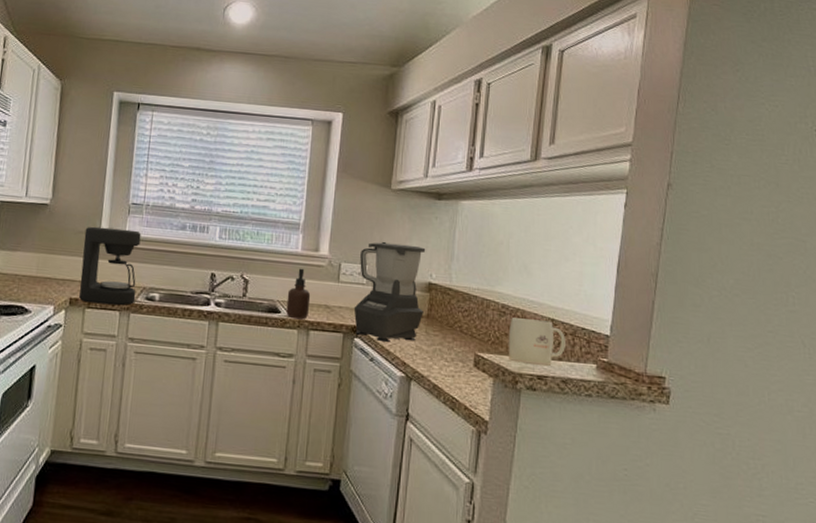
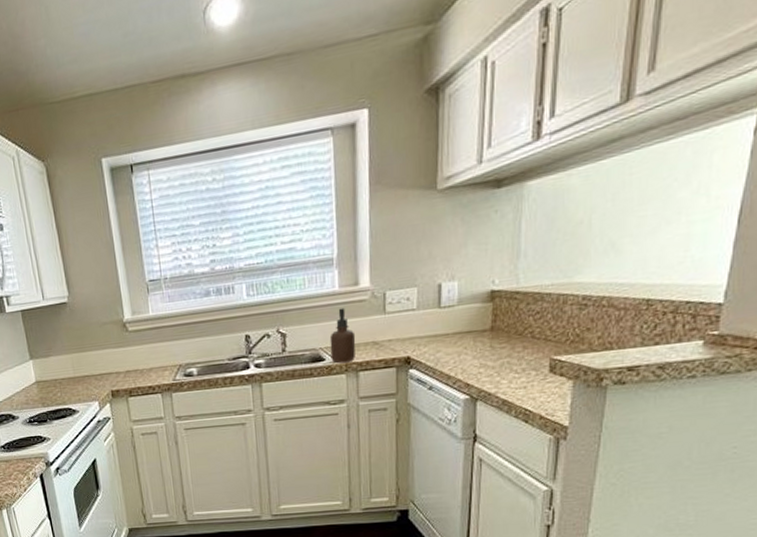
coffee maker: present [79,226,141,306] -> none [109,308,174,392]
blender: present [353,241,426,343] -> none [405,251,487,368]
mug: present [508,317,567,367] -> none [590,302,666,358]

